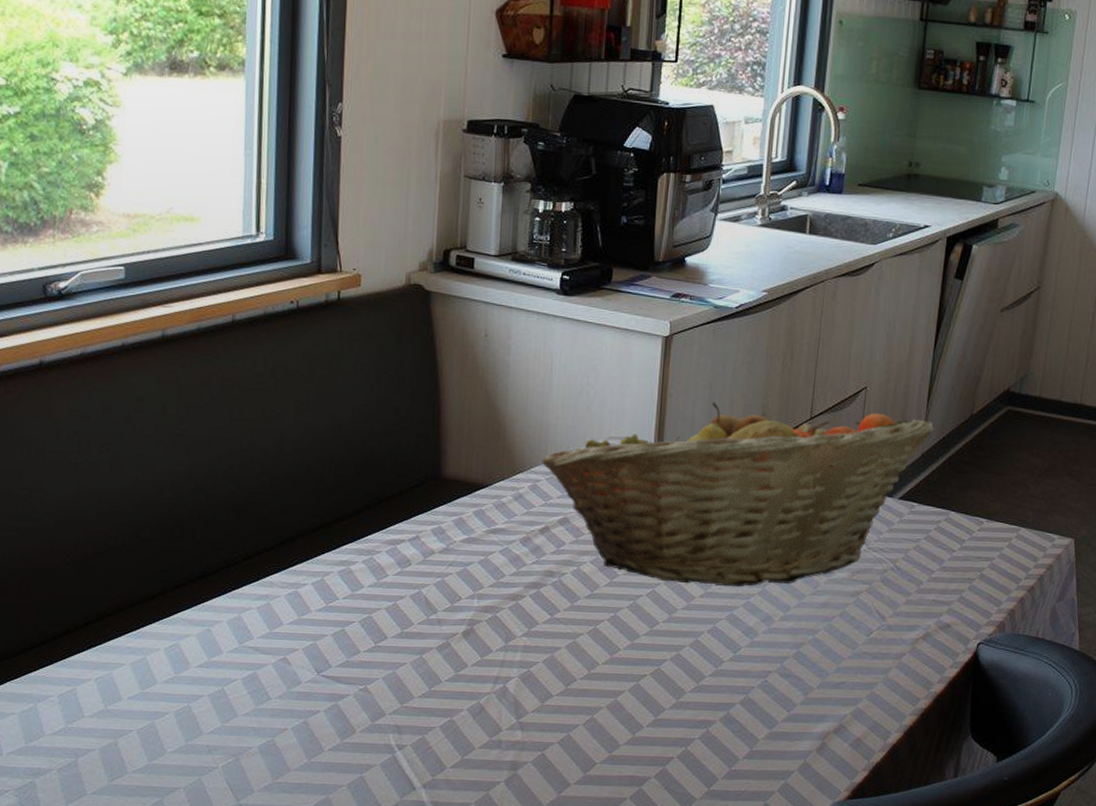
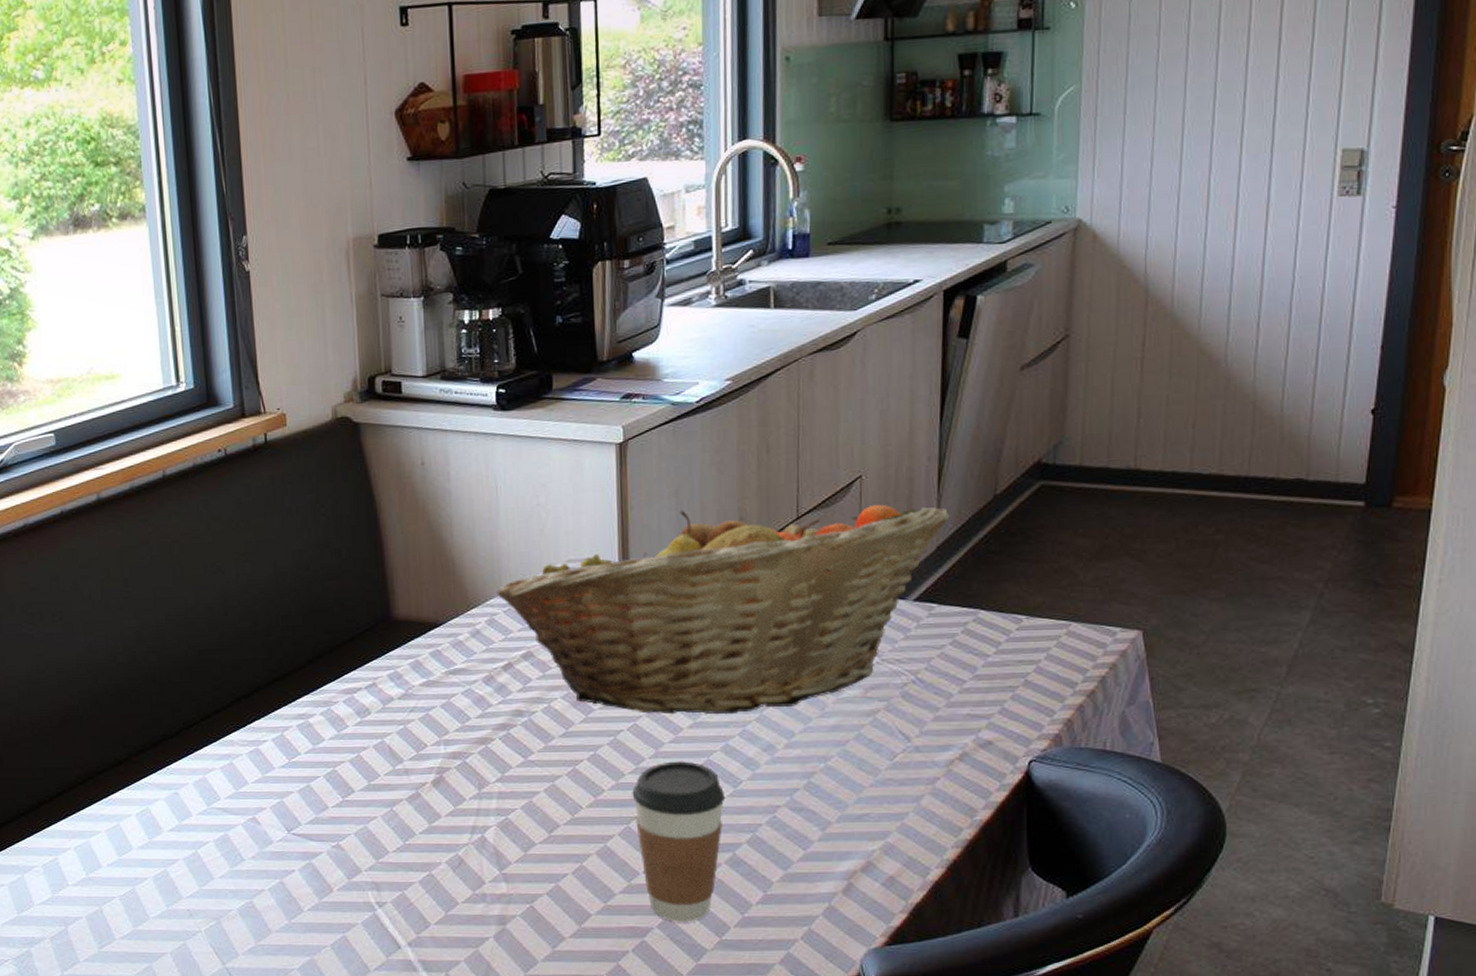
coffee cup: none [644,626,726,773] -> present [632,761,726,922]

